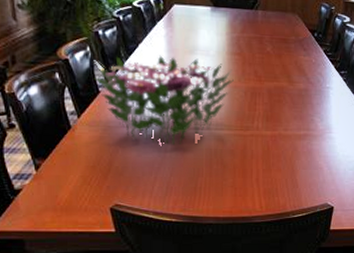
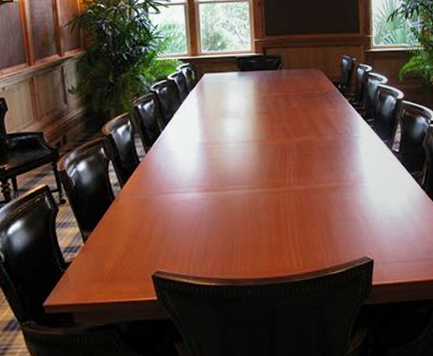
flower arrangement: present [93,55,234,145] -> none [134,121,263,208]

